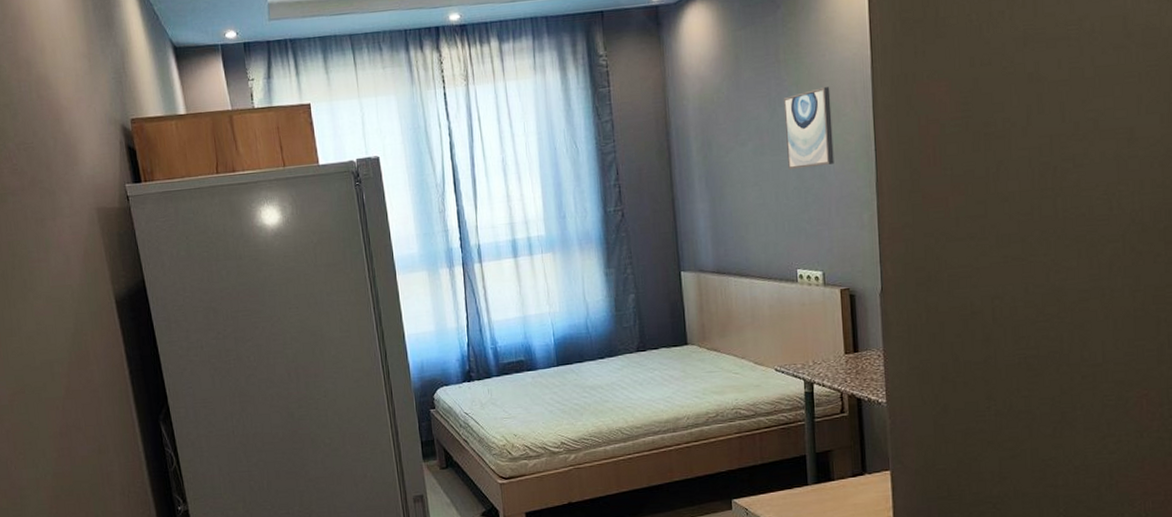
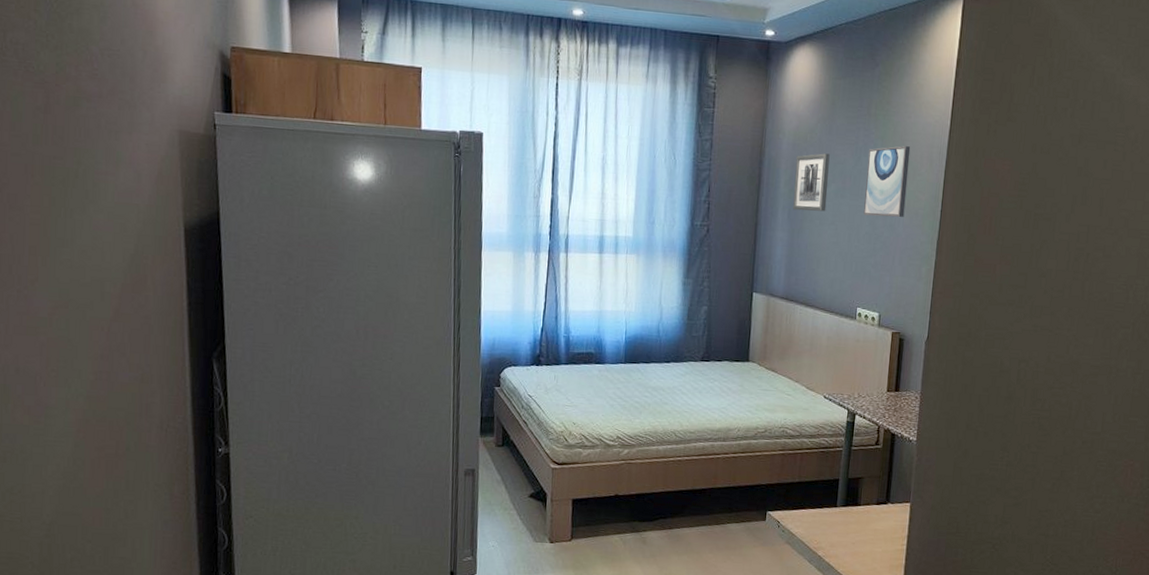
wall art: none [705,111,747,178] -> present [793,153,830,212]

